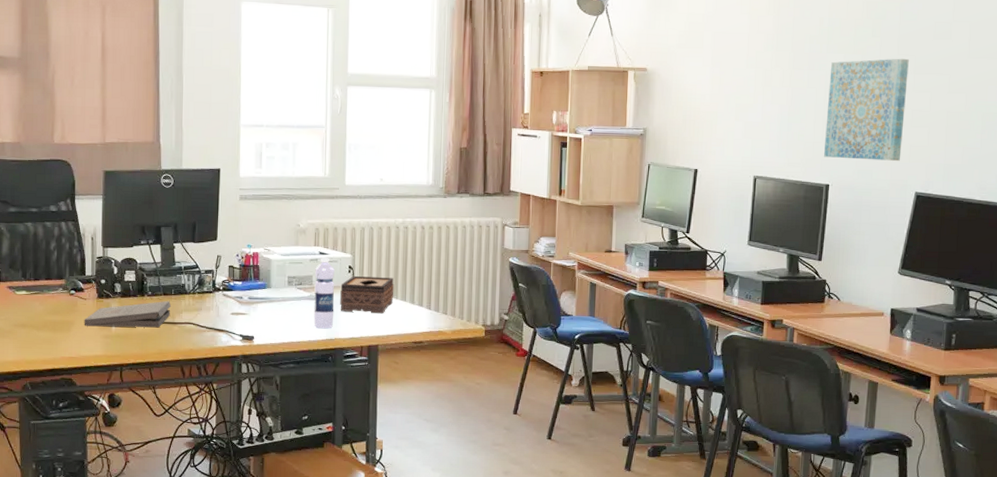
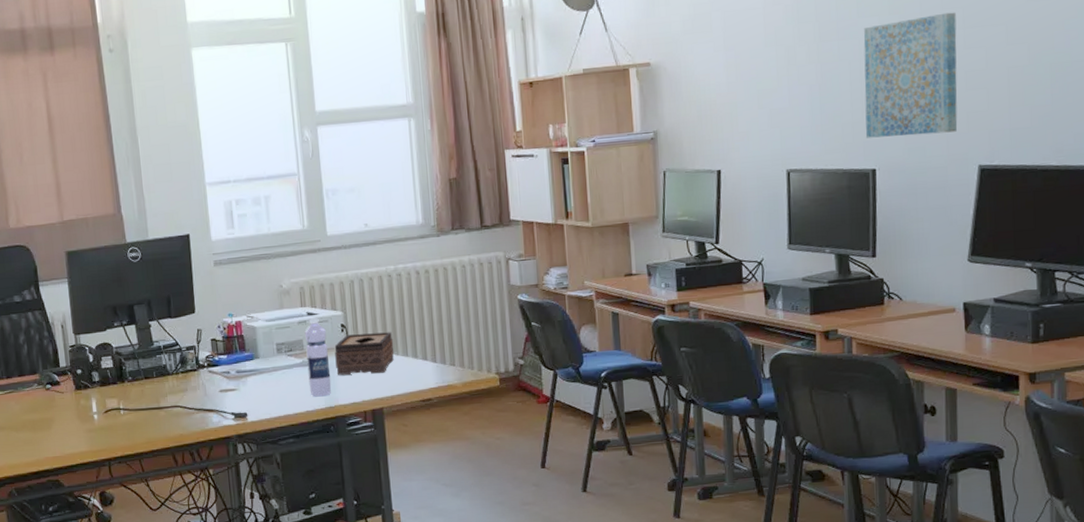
pizza box: present [84,300,171,328] -> none [64,384,155,422]

